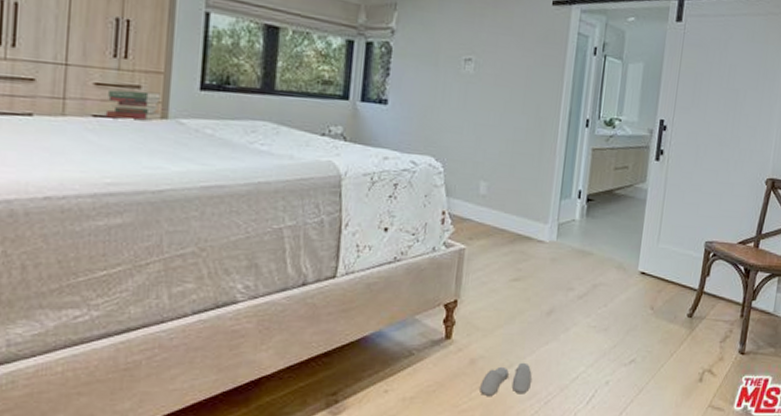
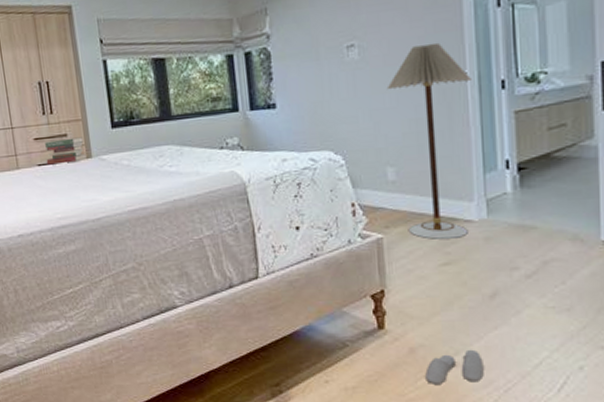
floor lamp: none [488,73,564,256] -> present [386,42,471,239]

